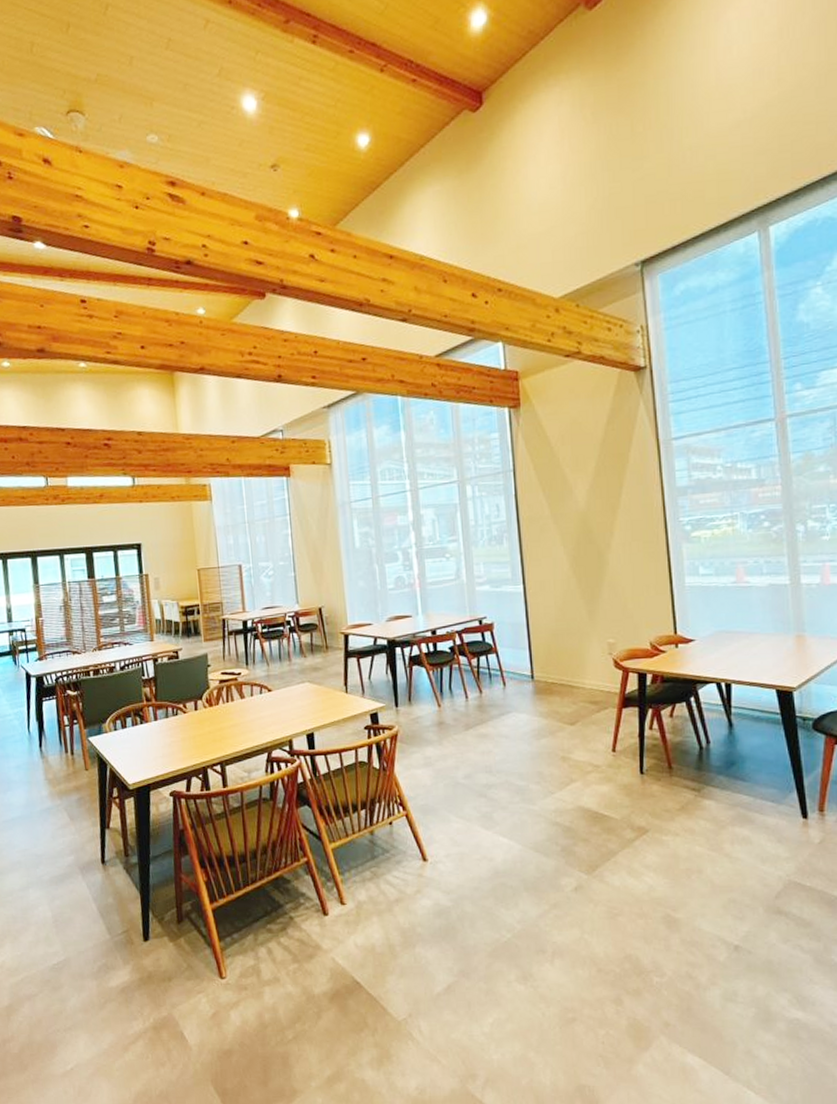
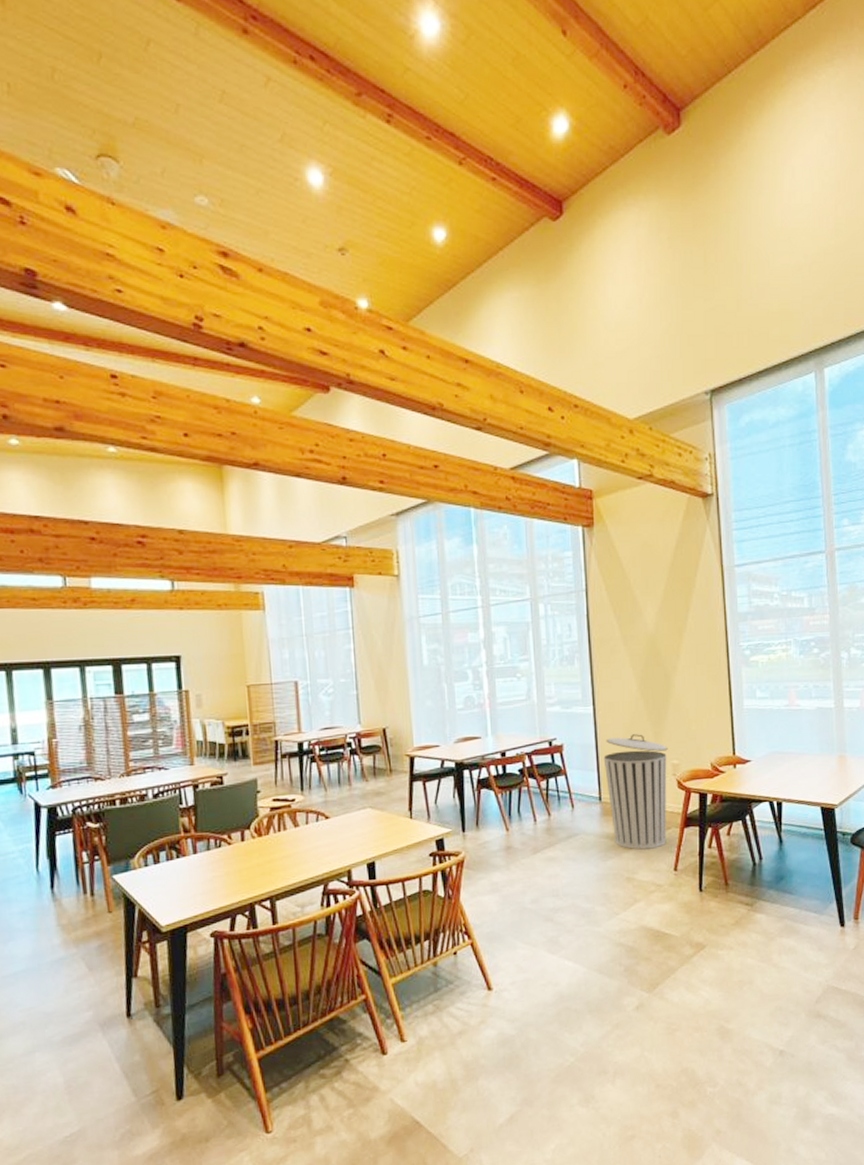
trash can: none [535,612,603,729] -> present [603,734,668,850]

